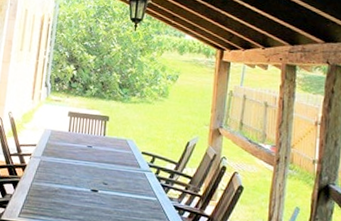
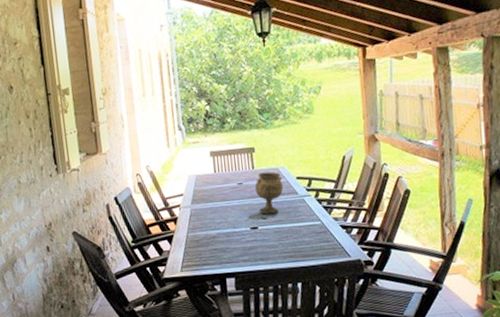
goblet: none [102,140,129,181] -> present [254,171,284,215]

